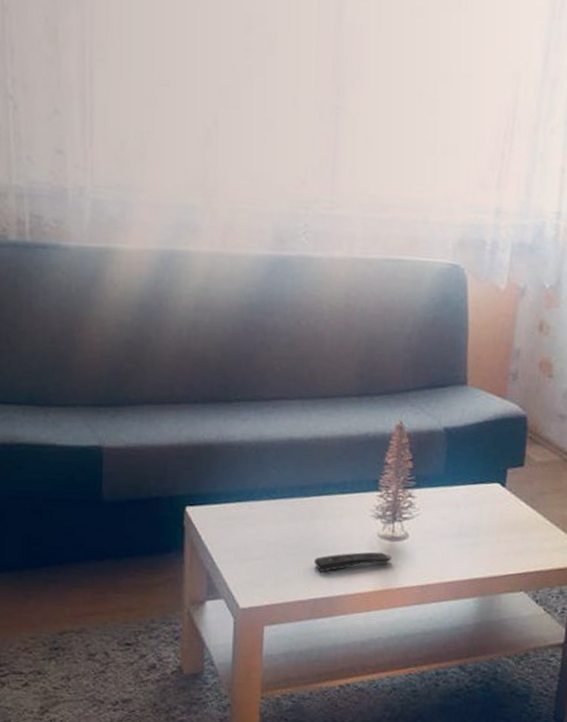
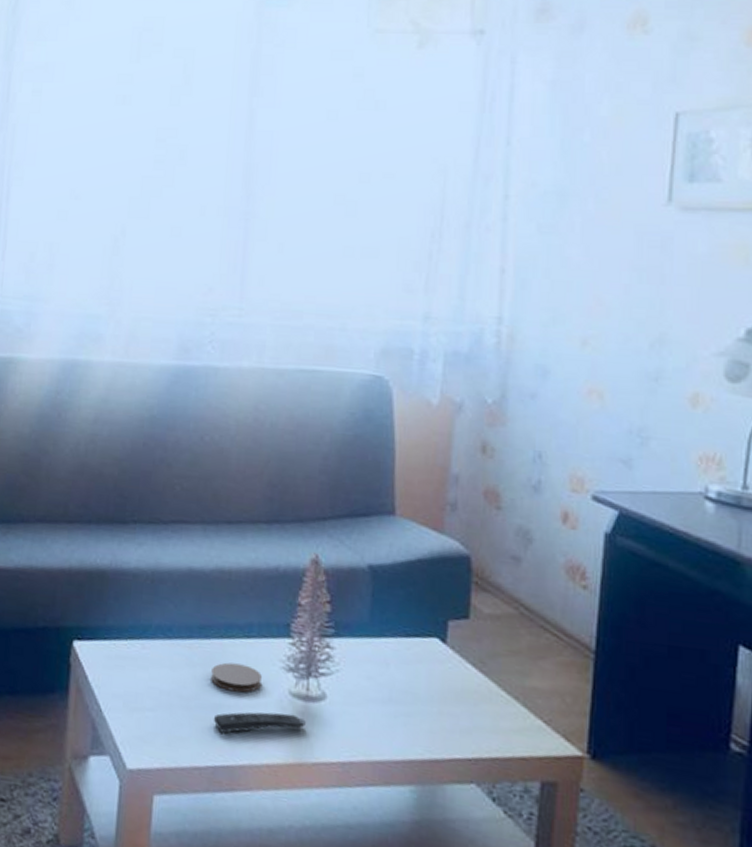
coaster: none [311,515,355,539] -> present [211,662,262,693]

